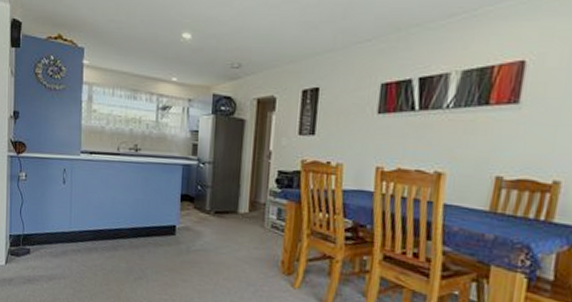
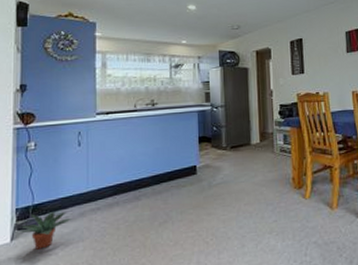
potted plant: none [11,242,56,278] -> present [18,212,72,250]

